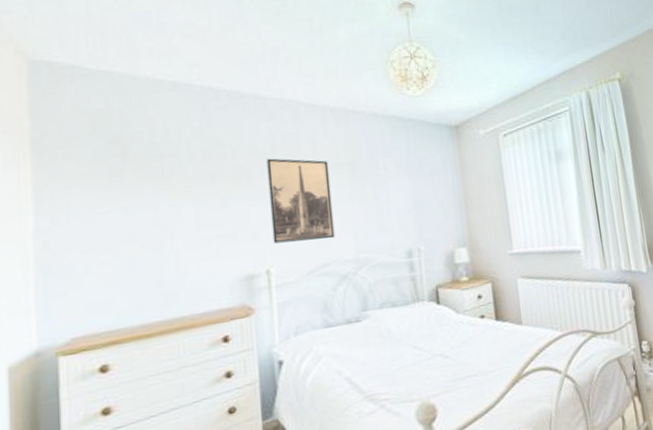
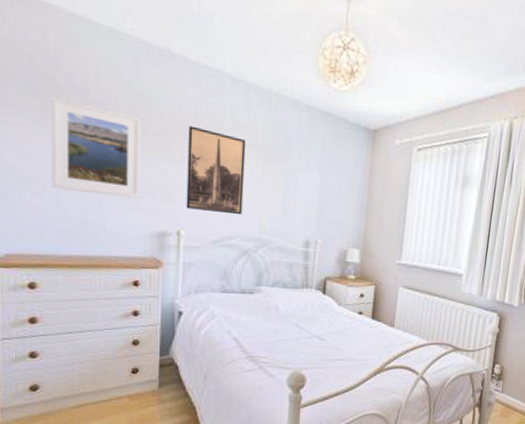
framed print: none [118,157,221,253] -> present [51,96,141,198]

